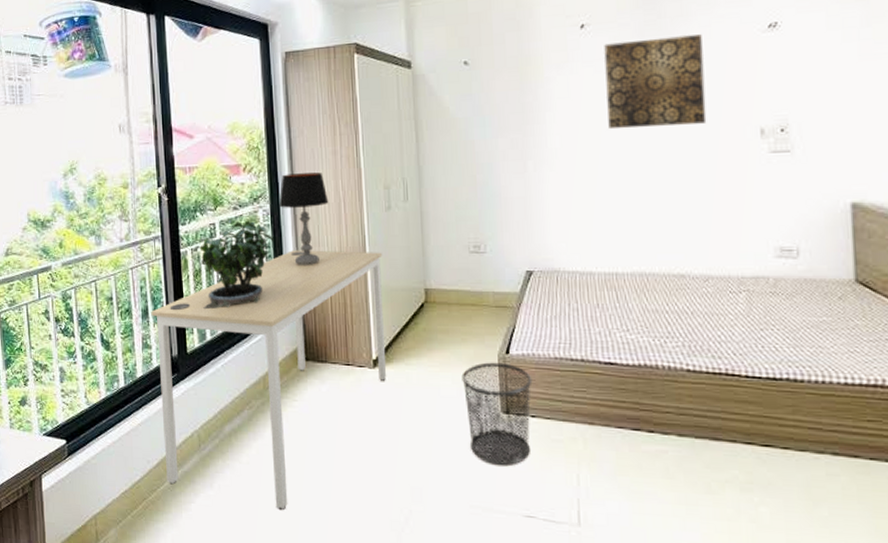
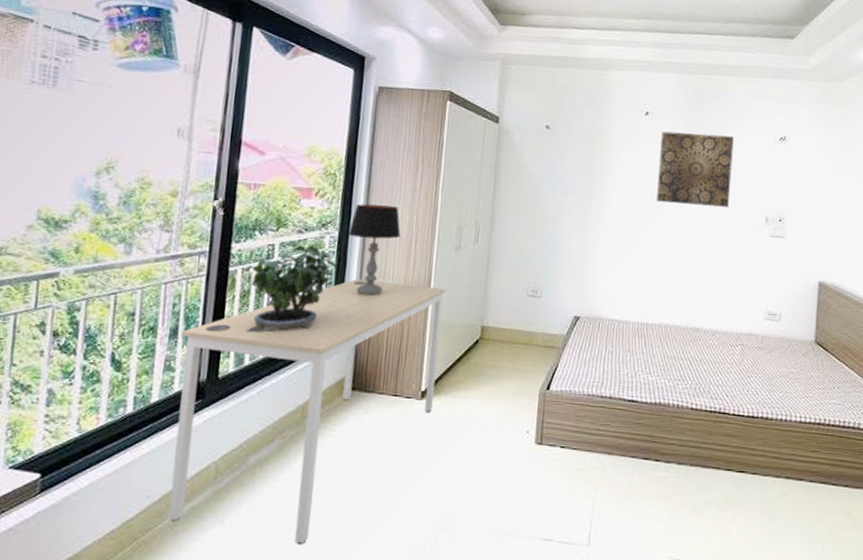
trash can: present [461,362,533,465] -> none [503,397,566,492]

